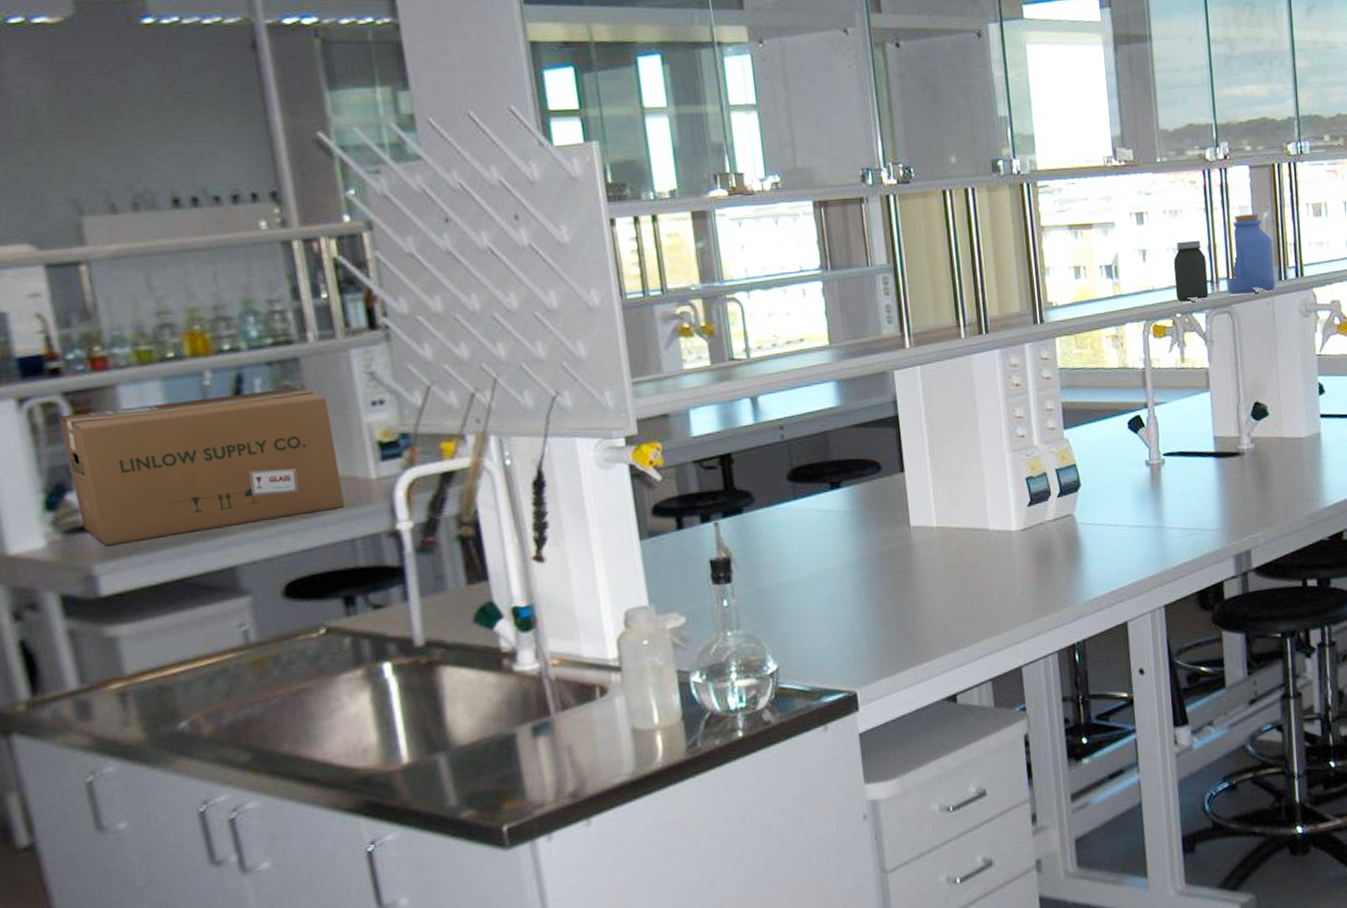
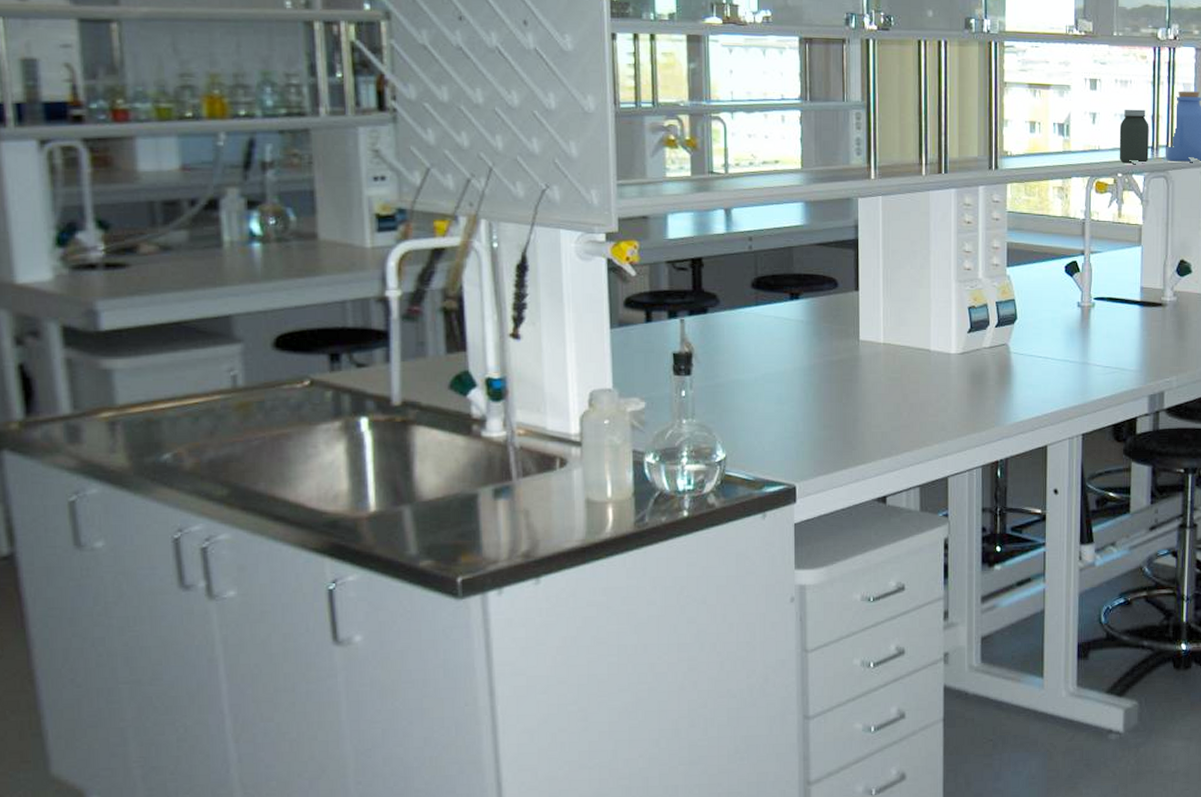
box: present [59,387,345,547] -> none [77,156,339,285]

